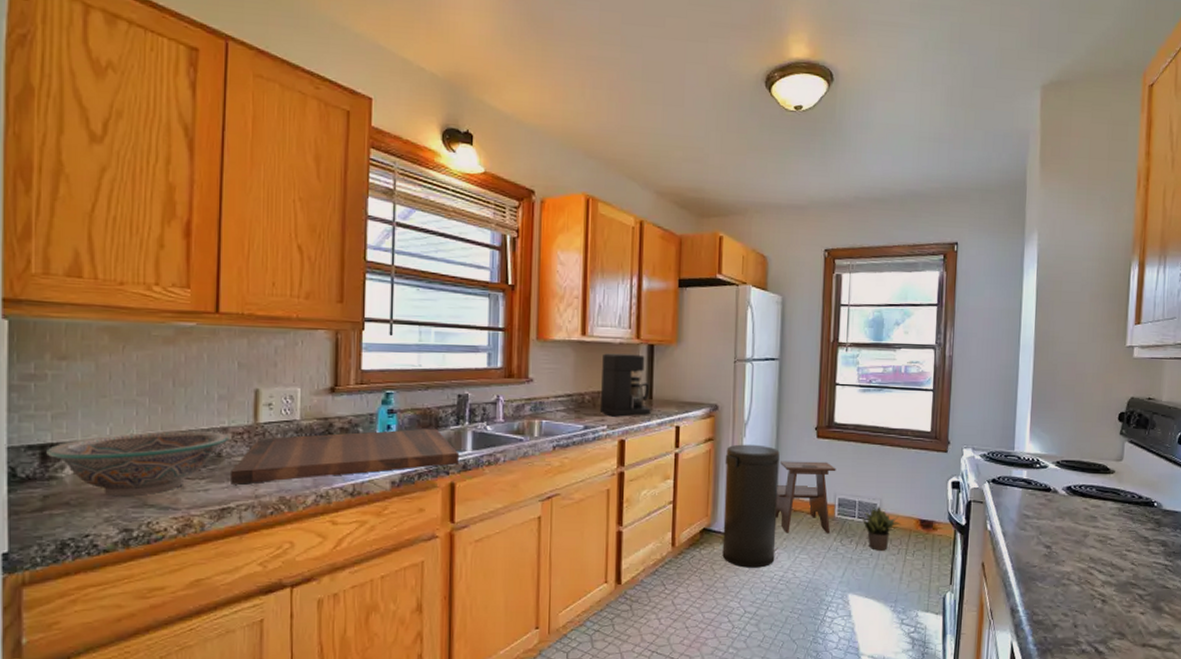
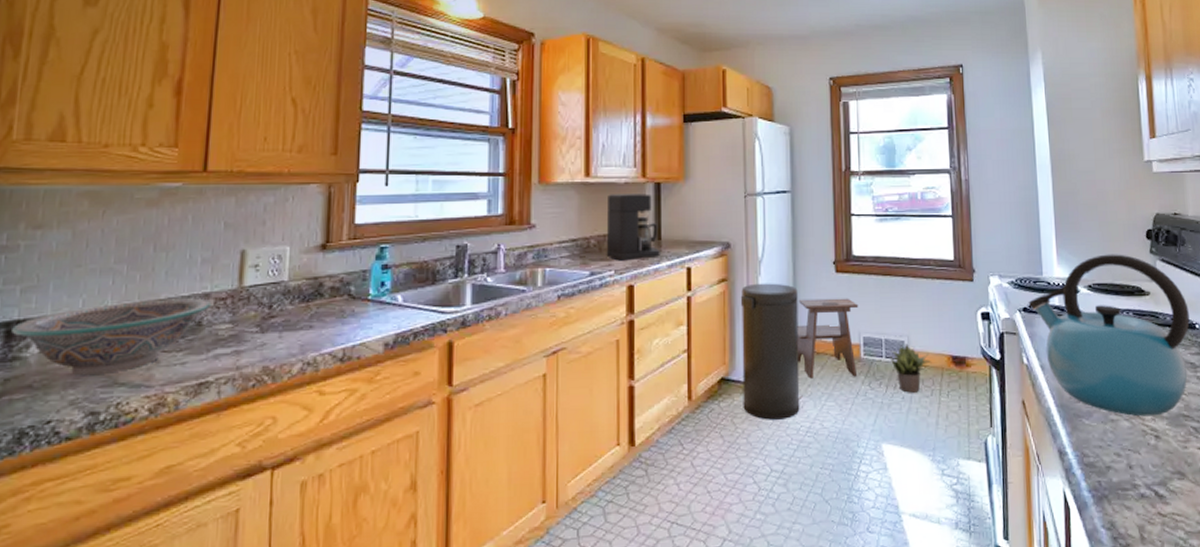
cutting board: present [231,428,460,485] -> none [210,283,458,356]
kettle: none [997,433,1150,583] -> present [1028,254,1190,417]

